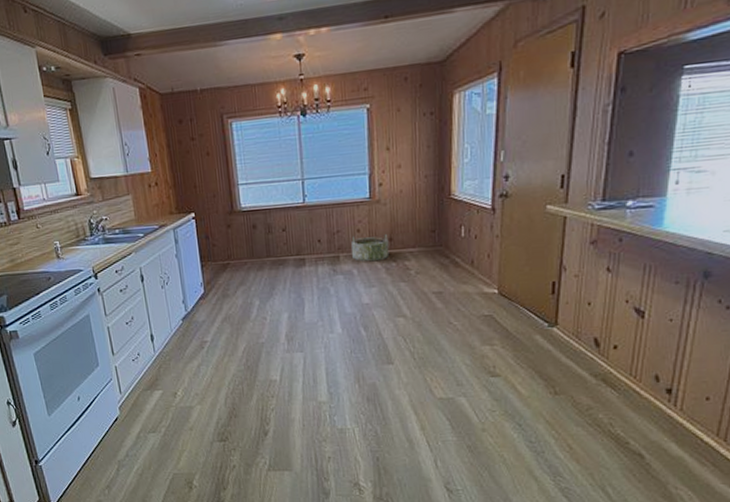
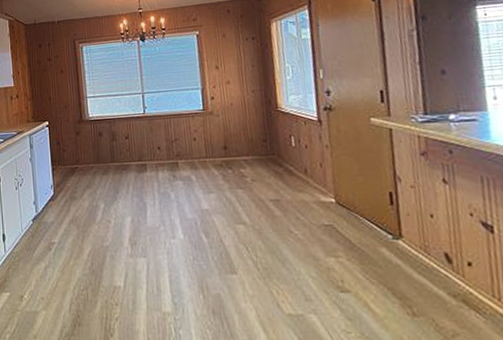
basket: present [351,234,390,262] -> none [189,143,225,169]

